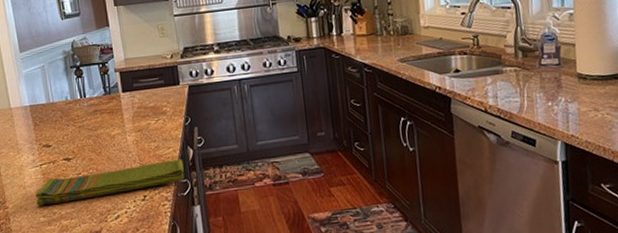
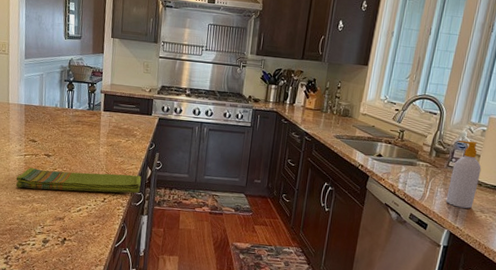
soap bottle: none [544,29,583,111] -> present [446,140,481,209]

